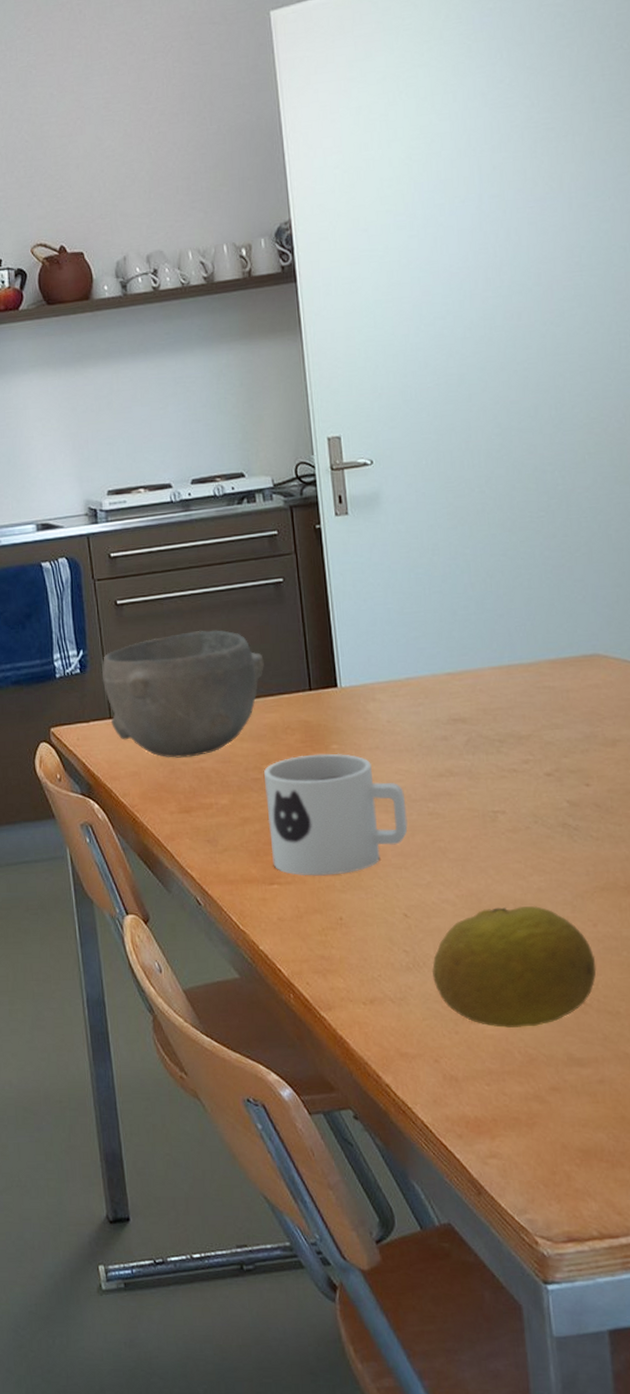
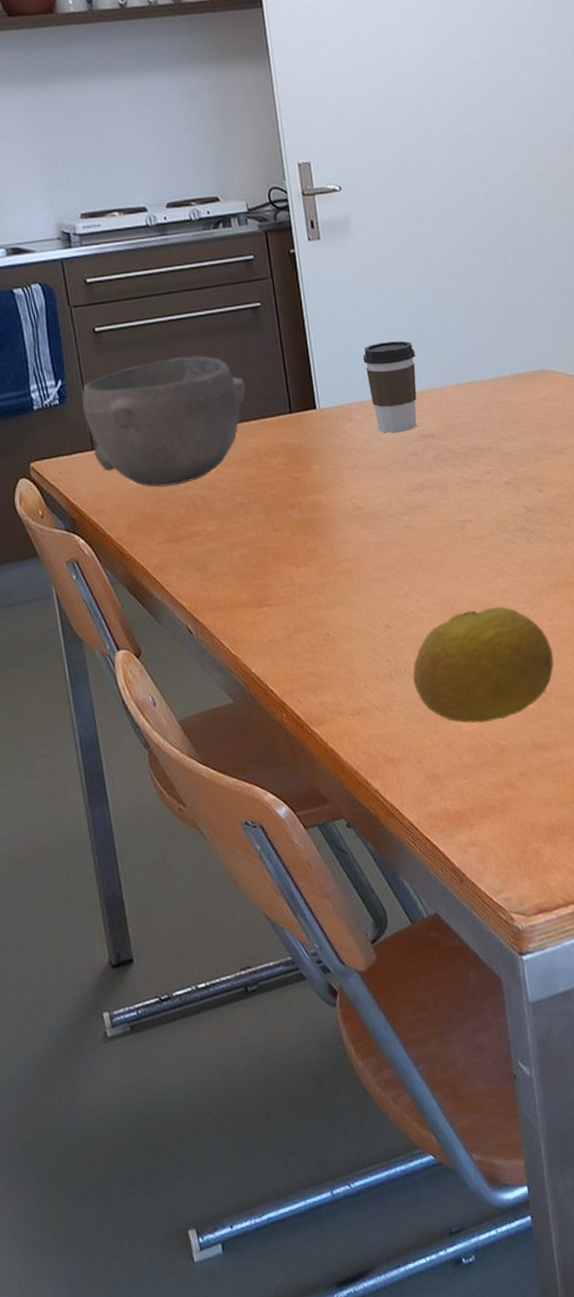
mug: present [263,753,408,876] -> none [249,473,386,597]
coffee cup: none [389,619,448,715] -> present [363,340,417,433]

